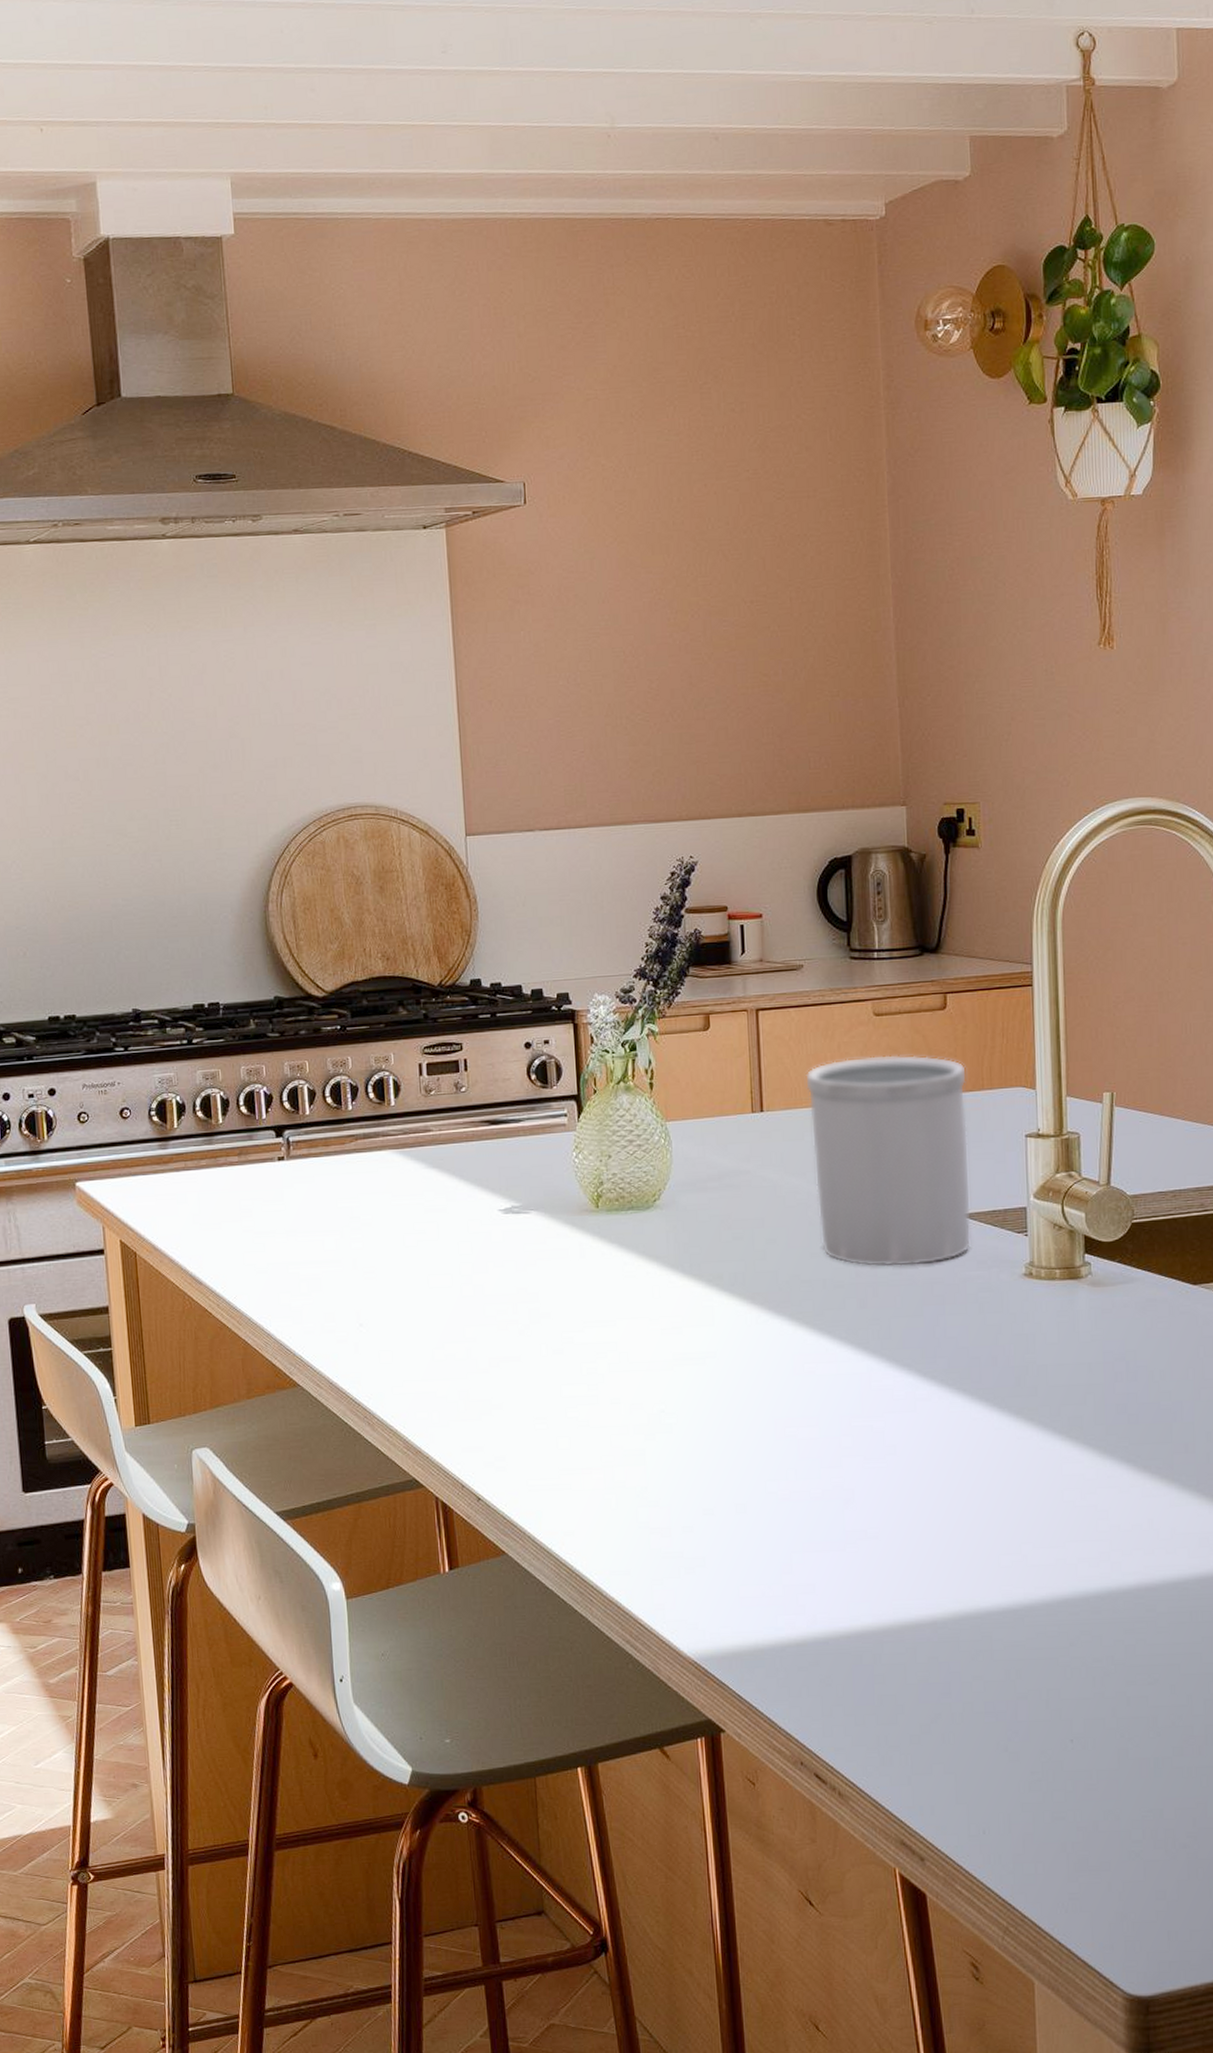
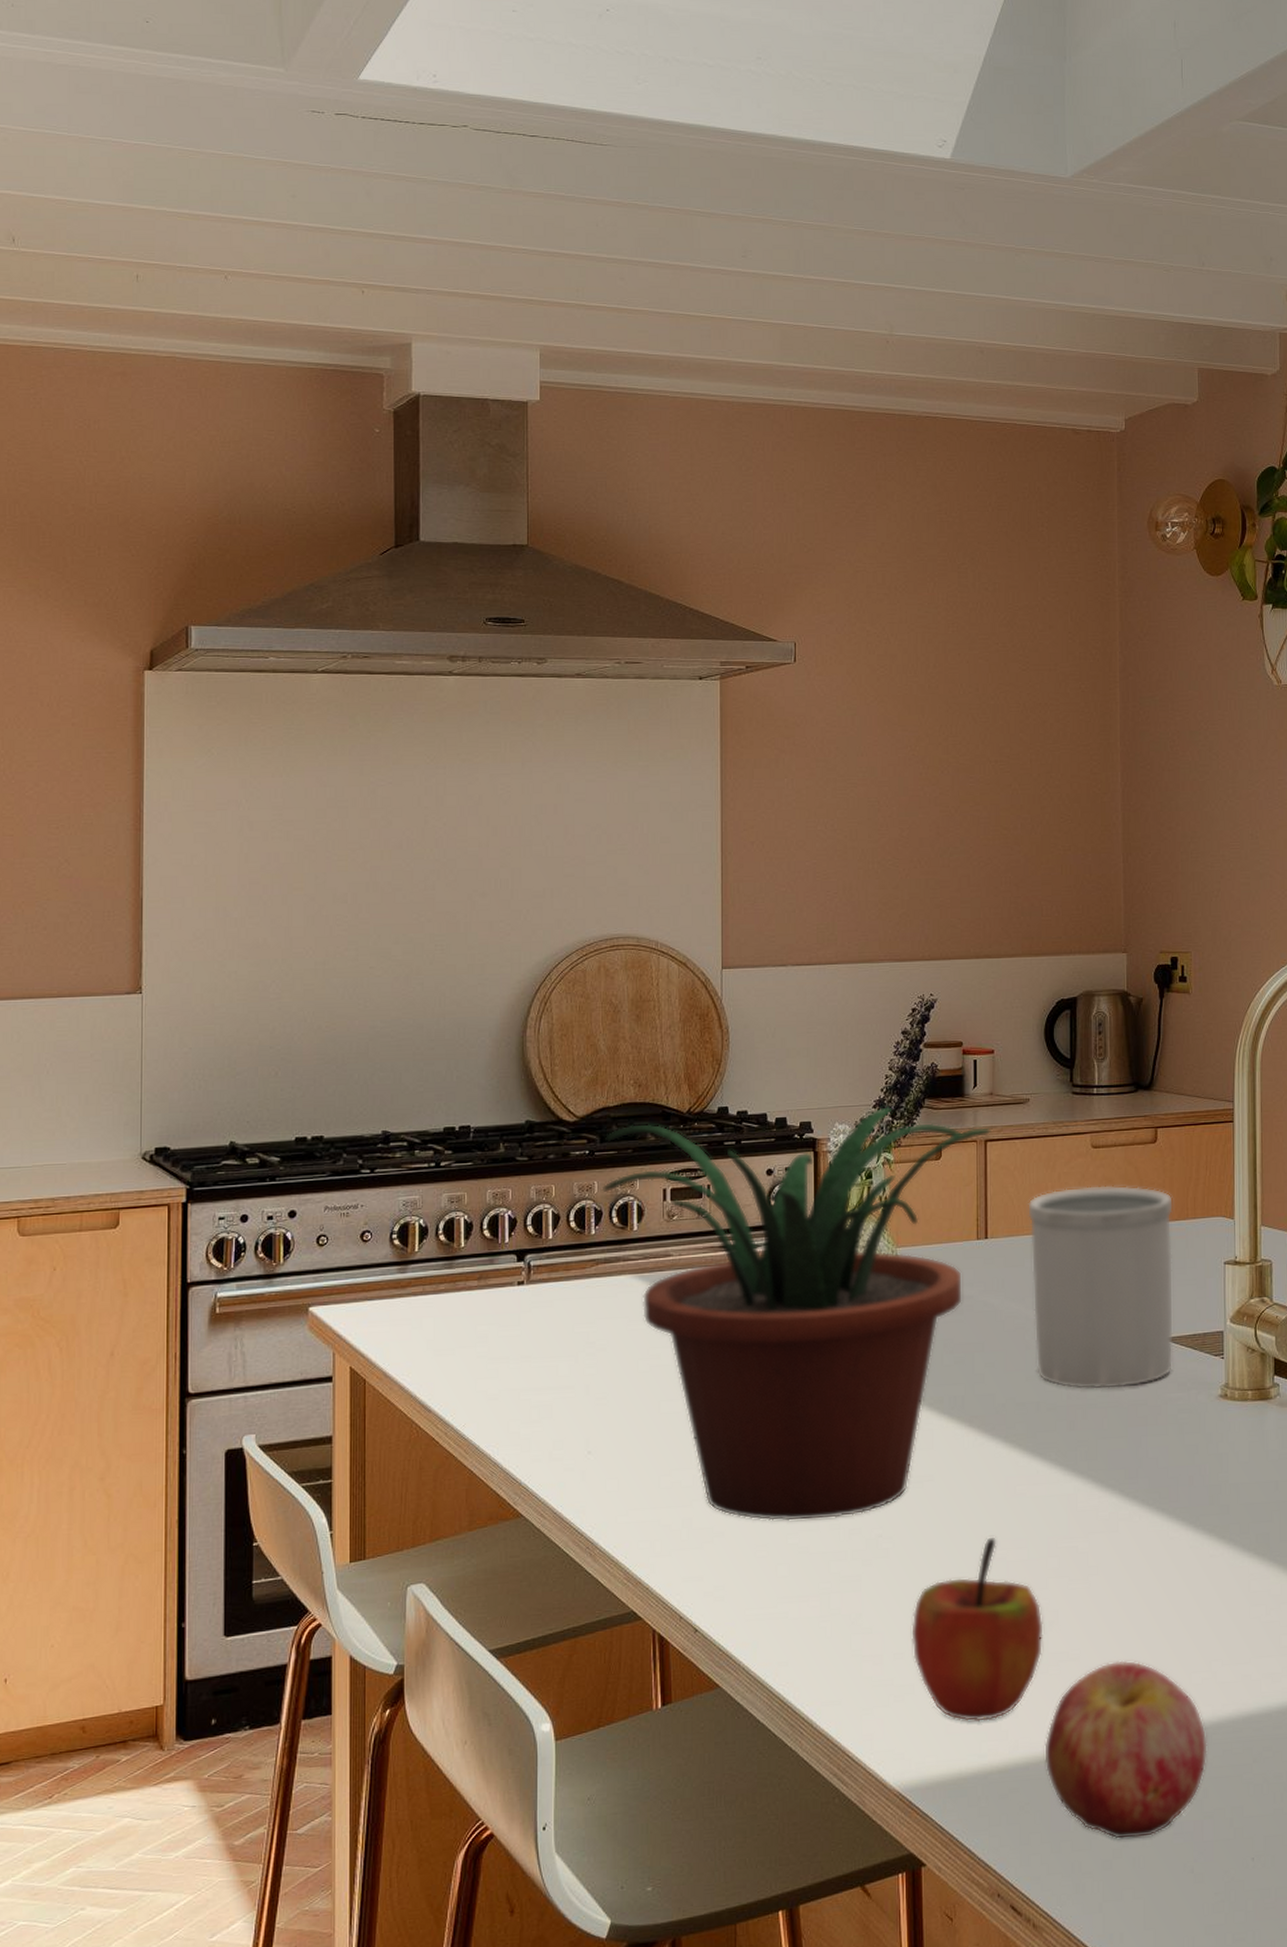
potted plant: none [355,974,763,1396] -> present [601,1105,991,1522]
apple: none [698,1415,840,1596] -> present [910,1538,1044,1722]
apple: none [844,1540,1020,1716] -> present [1044,1660,1207,1840]

